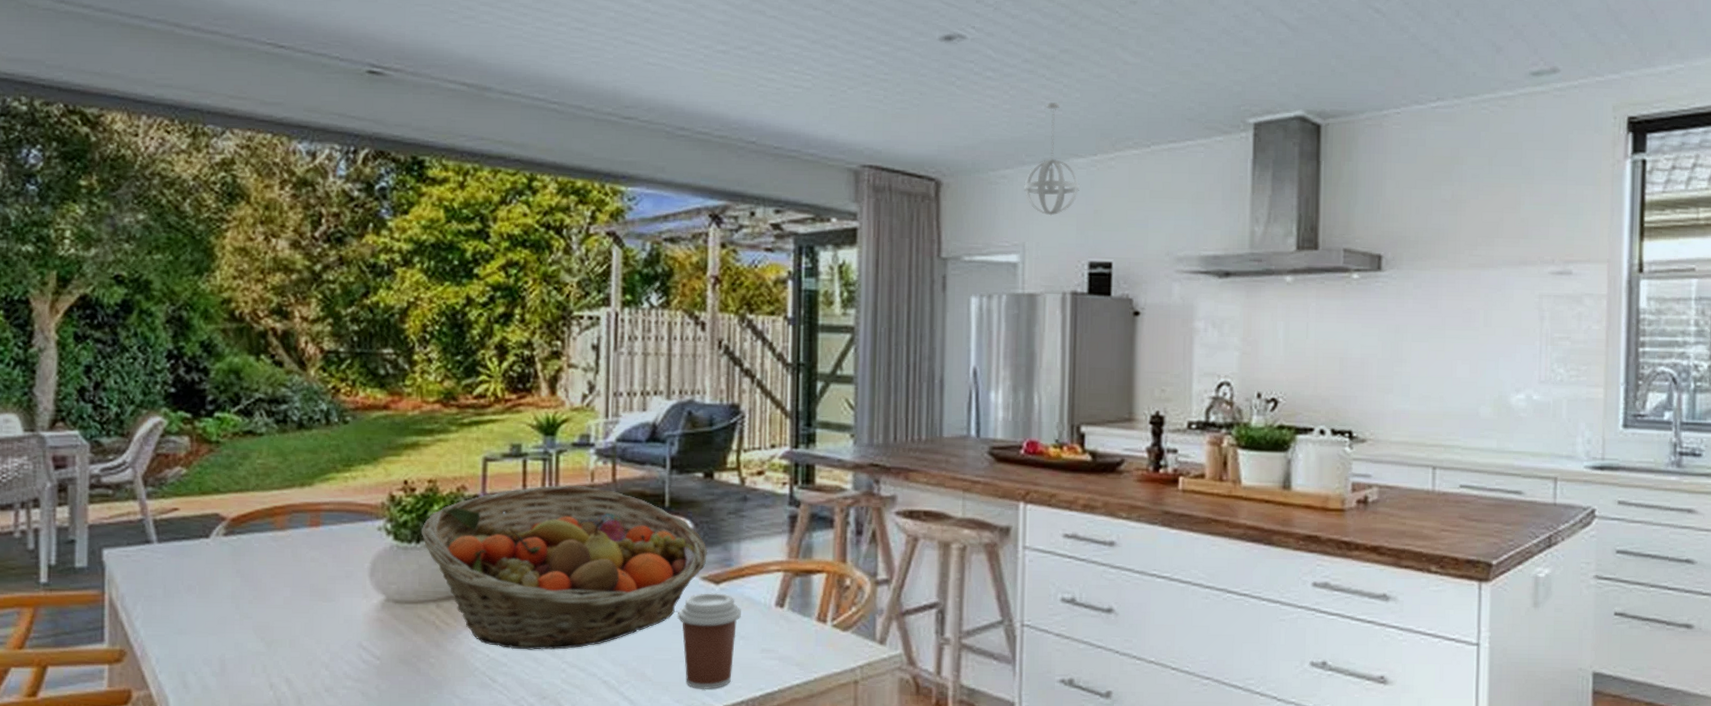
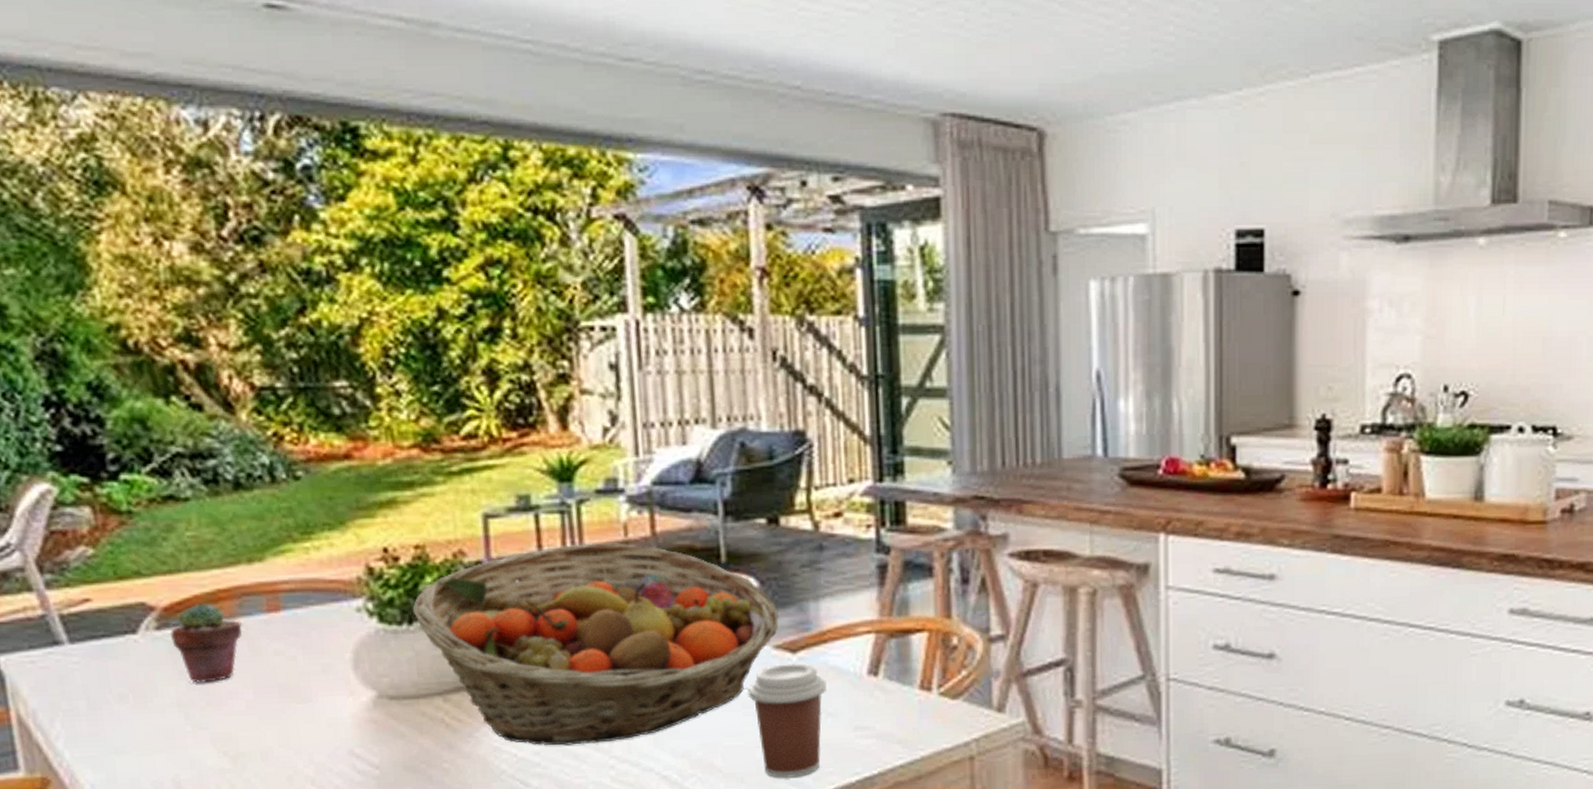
potted succulent: none [234,517,289,581] -> present [170,604,243,683]
pendant light: present [1024,102,1080,216] -> none [1151,21,1221,172]

